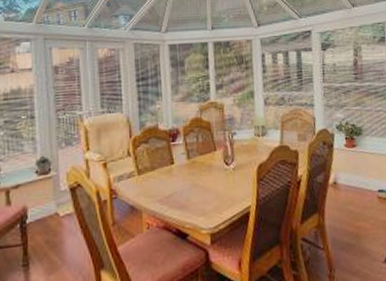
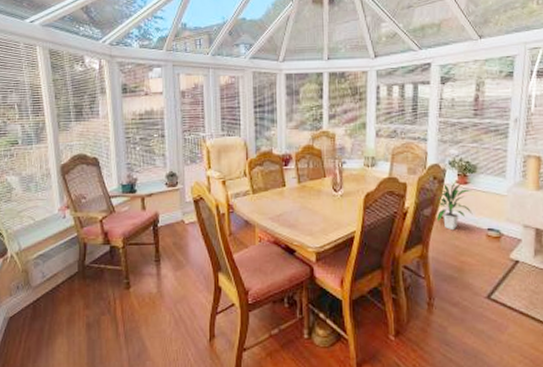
indoor plant: none [330,145,363,195] -> present [437,181,473,229]

